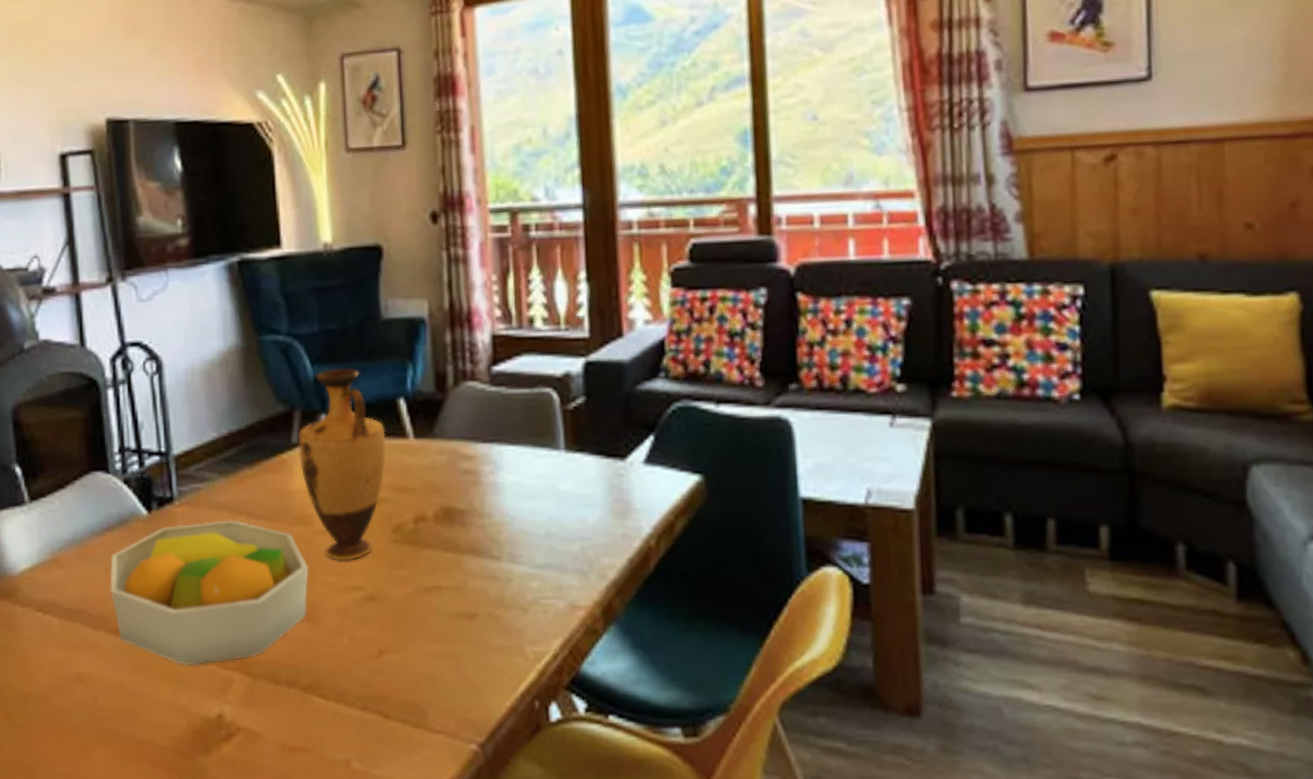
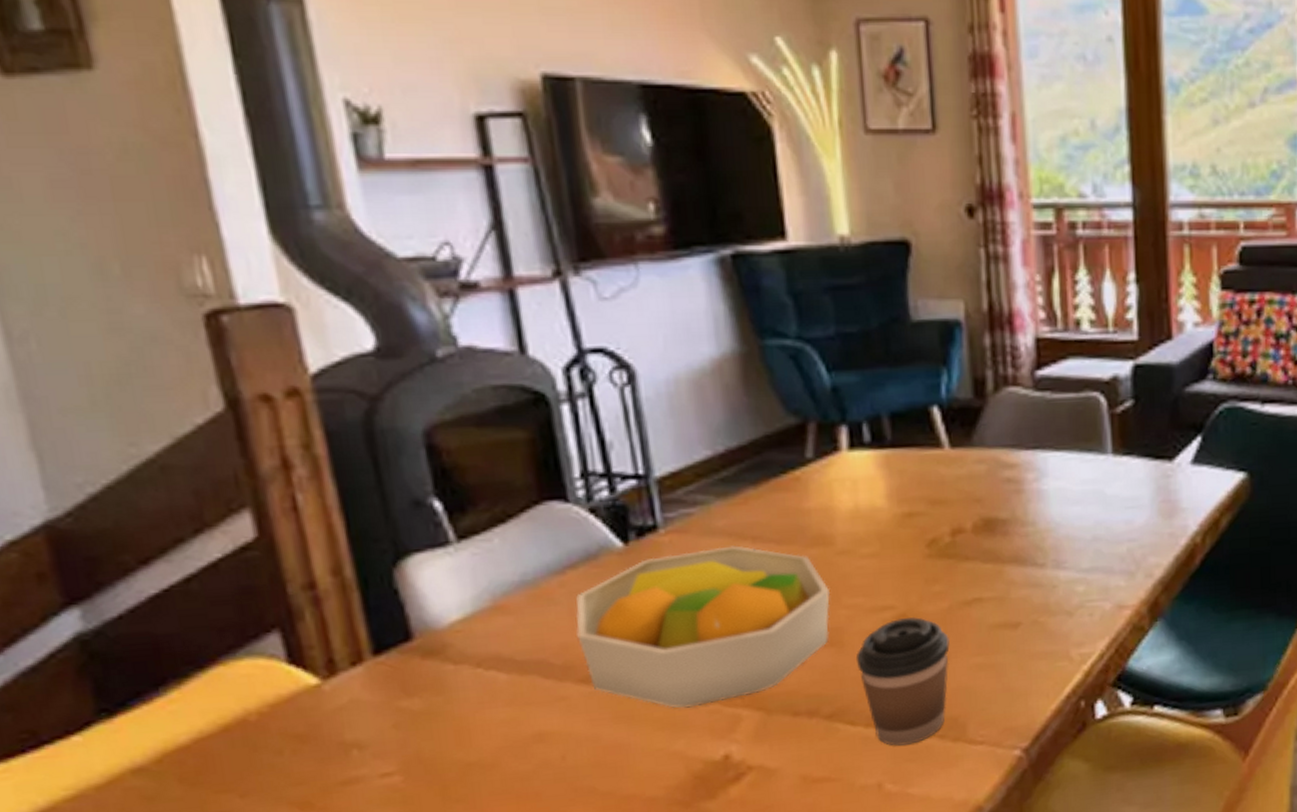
vase: present [298,367,386,561] -> none [814,374,918,581]
coffee cup: none [330,599,412,725] -> present [856,616,950,746]

